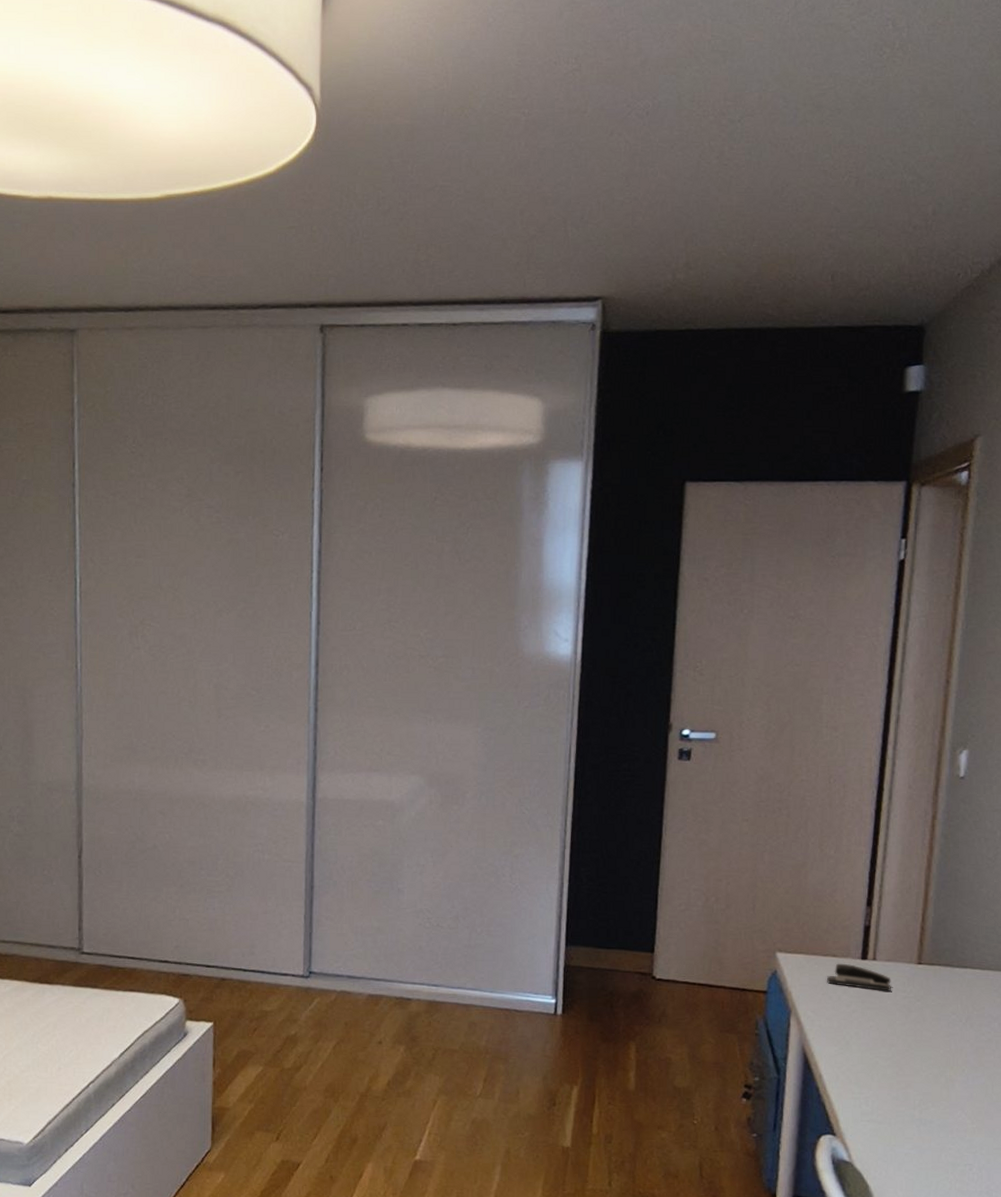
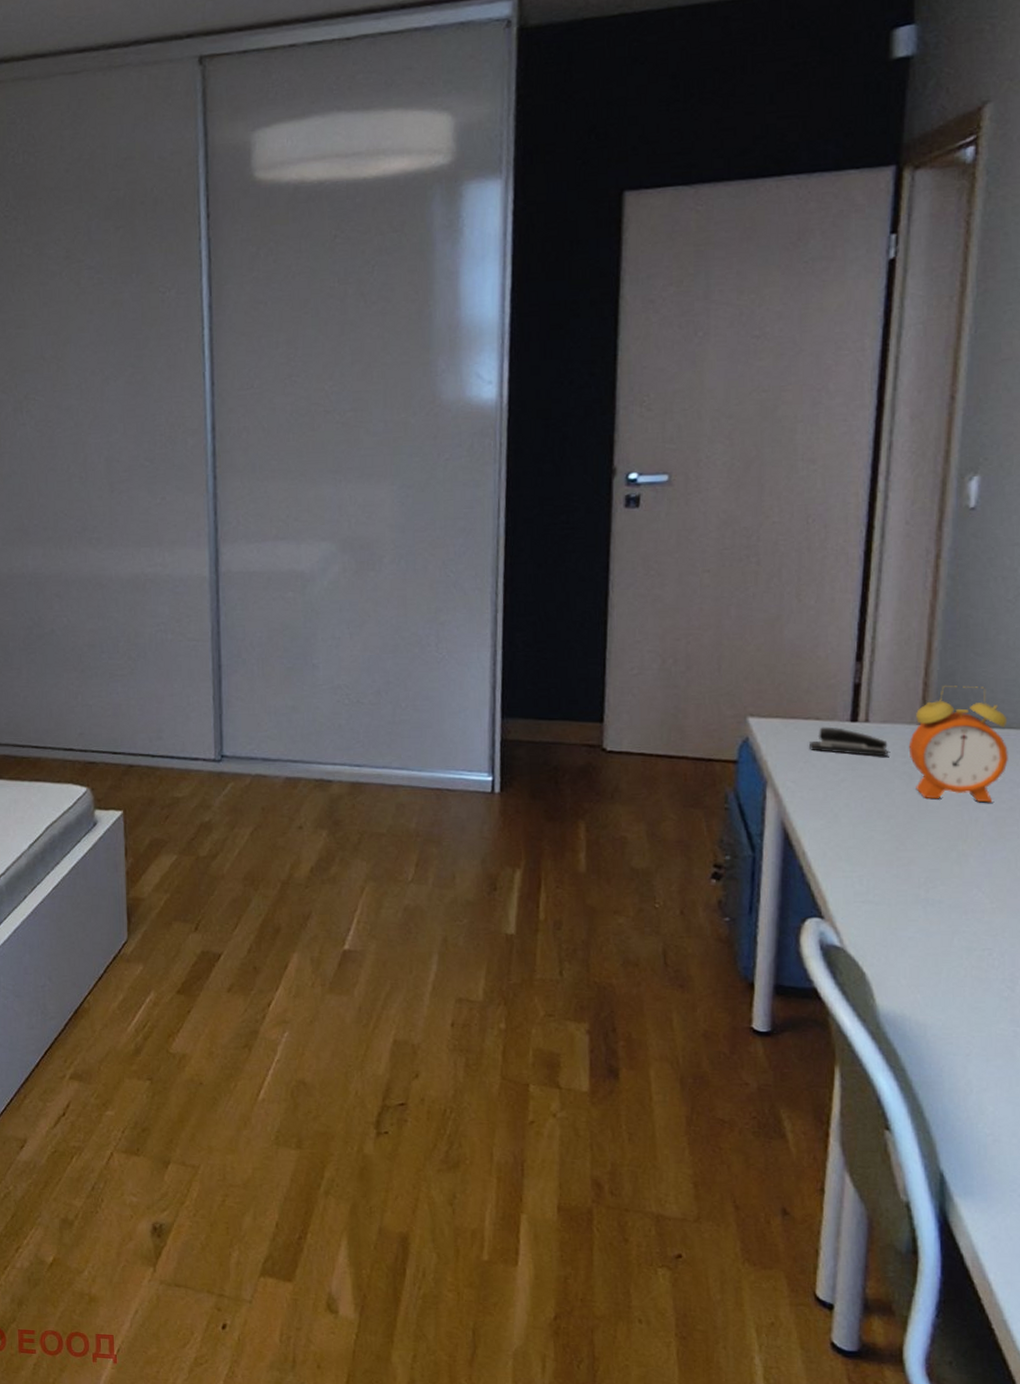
alarm clock: none [908,931,987,1035] -> present [908,685,1008,803]

